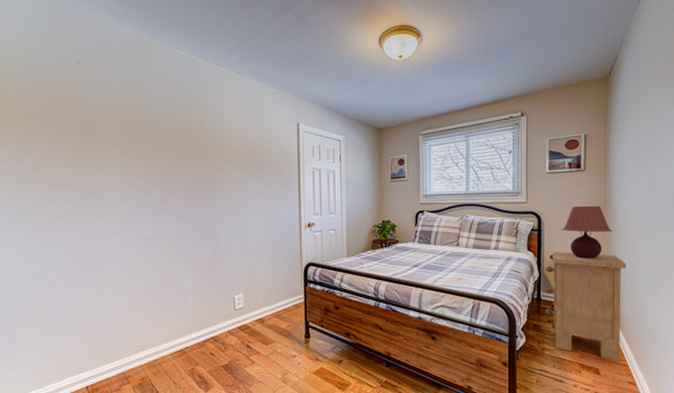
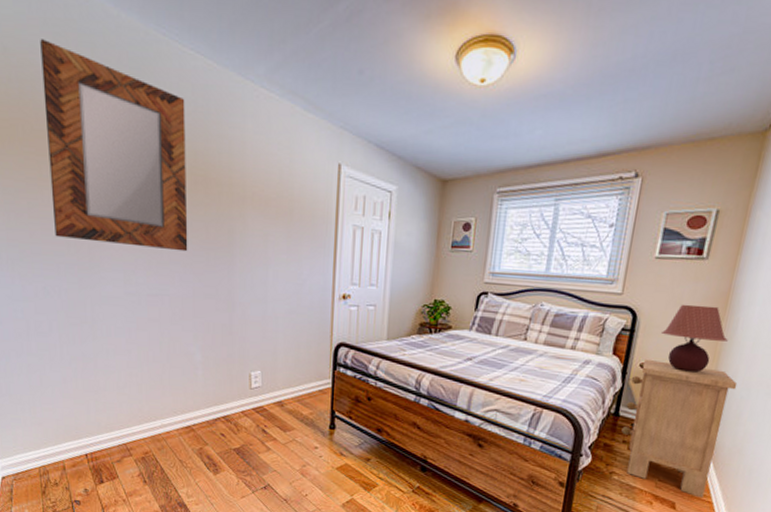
home mirror: none [56,49,178,201] -> present [40,39,188,252]

